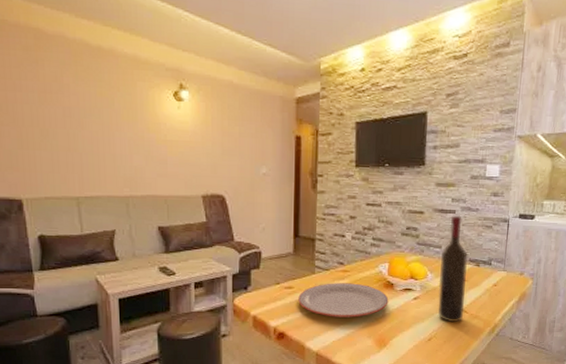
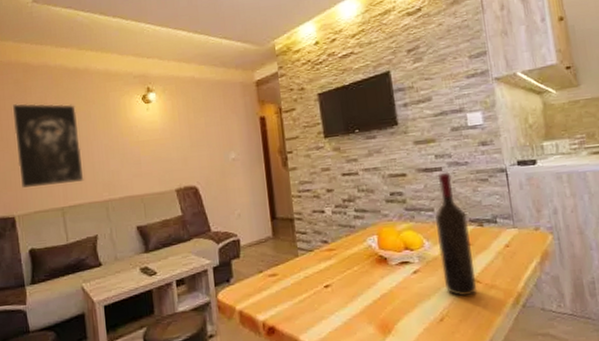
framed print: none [20,74,103,173] -> present [12,103,84,189]
plate: present [298,283,389,317] -> none [284,262,385,304]

